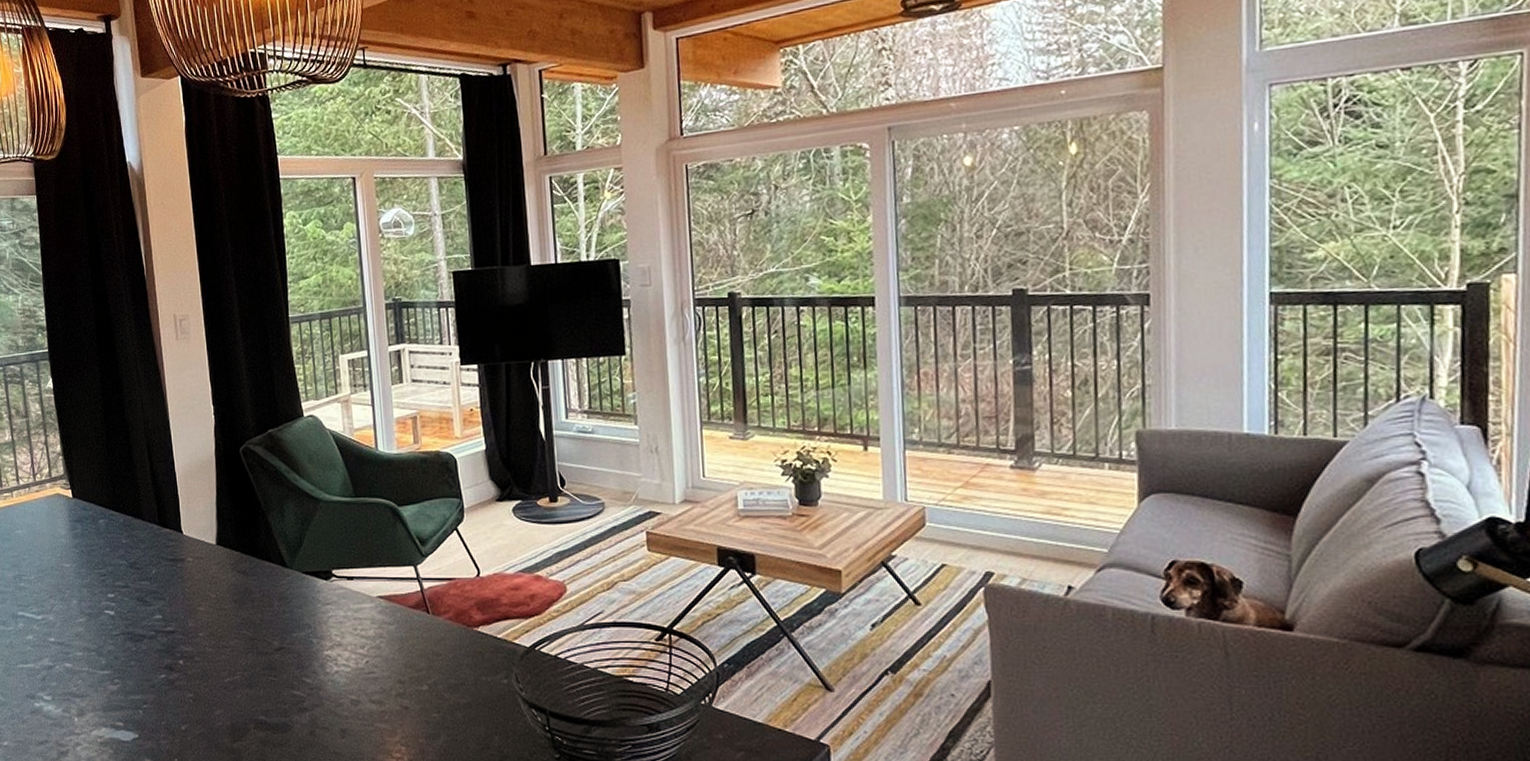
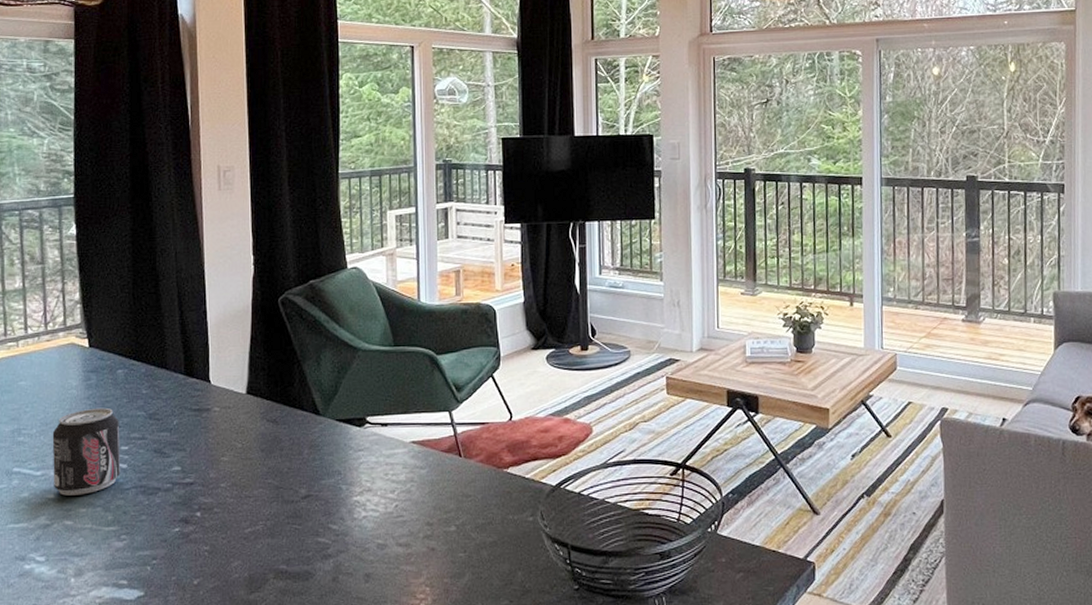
beverage can: none [48,556,110,639] -> present [52,407,121,496]

